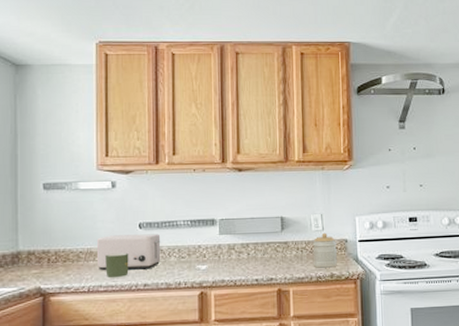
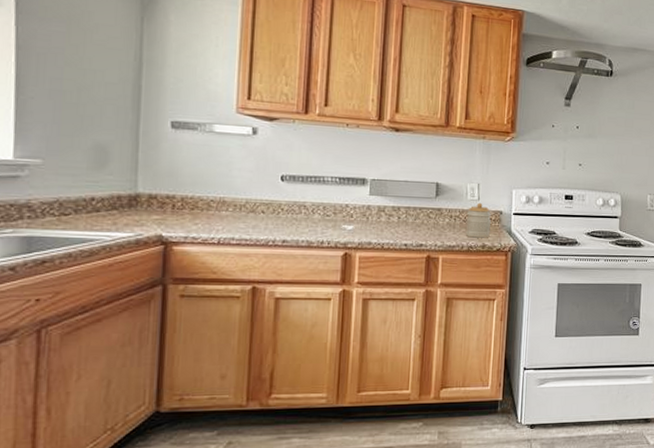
toaster: present [96,234,161,271] -> none [230,185,305,225]
mug: present [105,252,129,279] -> none [239,204,267,232]

